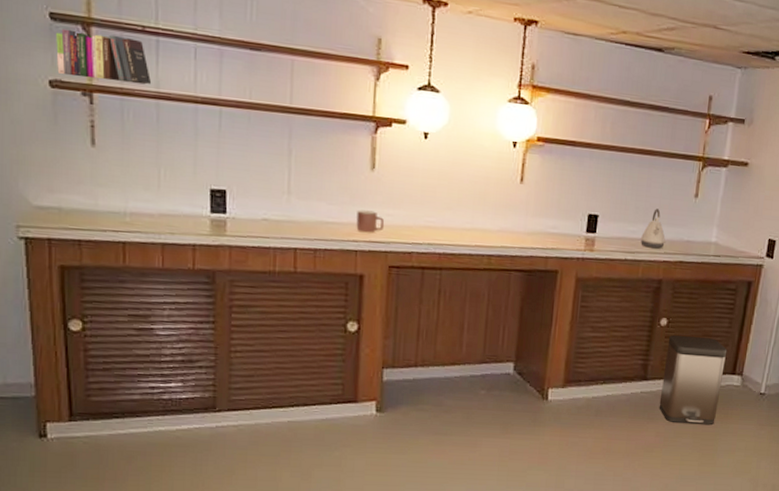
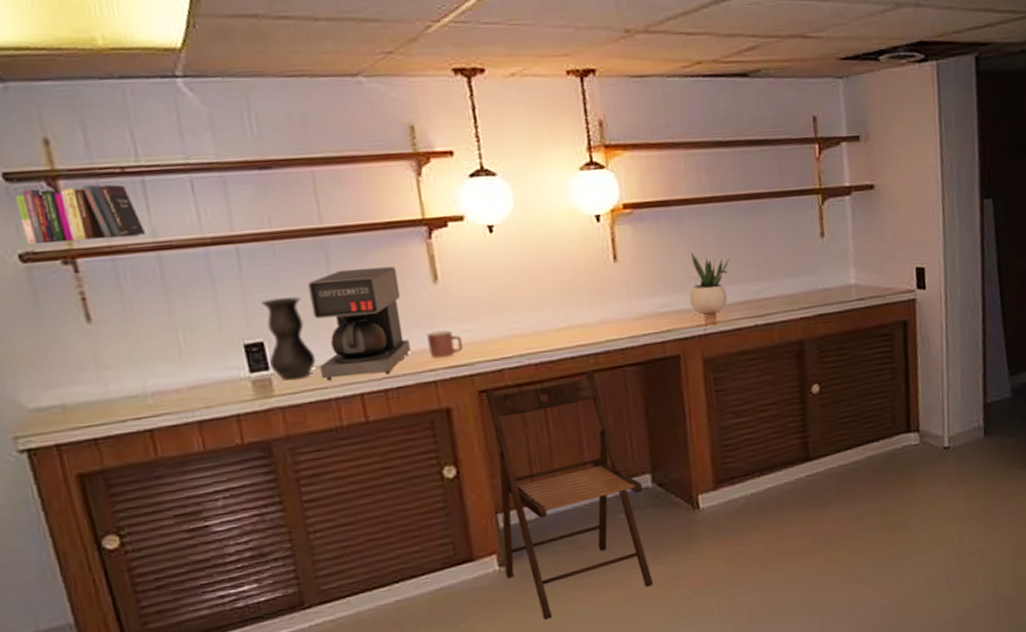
vase: none [228,156,265,227] -> present [260,297,316,381]
coffee maker: none [266,144,344,238] -> present [308,266,411,381]
folding chair: none [380,265,506,463] -> present [485,370,654,620]
potted plant: none [575,188,616,243] -> present [689,252,730,315]
kettle: present [640,208,665,249] -> none [767,259,798,307]
pedal bin: present [659,335,728,425] -> none [825,396,899,504]

